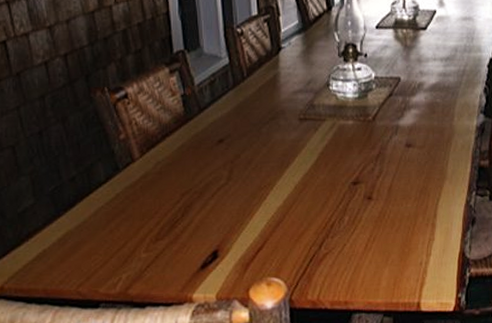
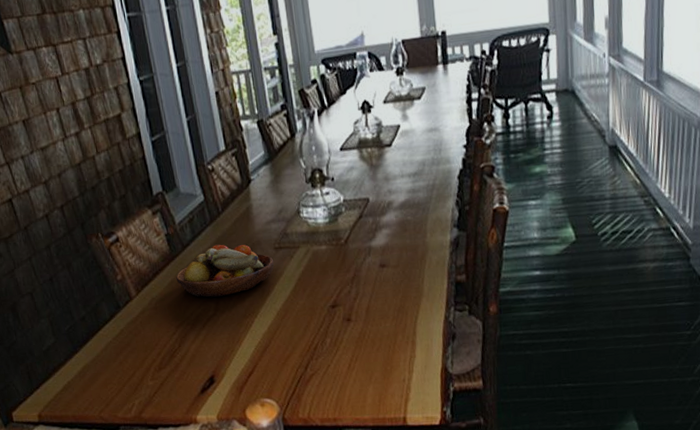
fruit bowl: none [188,110,297,165] -> present [176,244,274,298]

